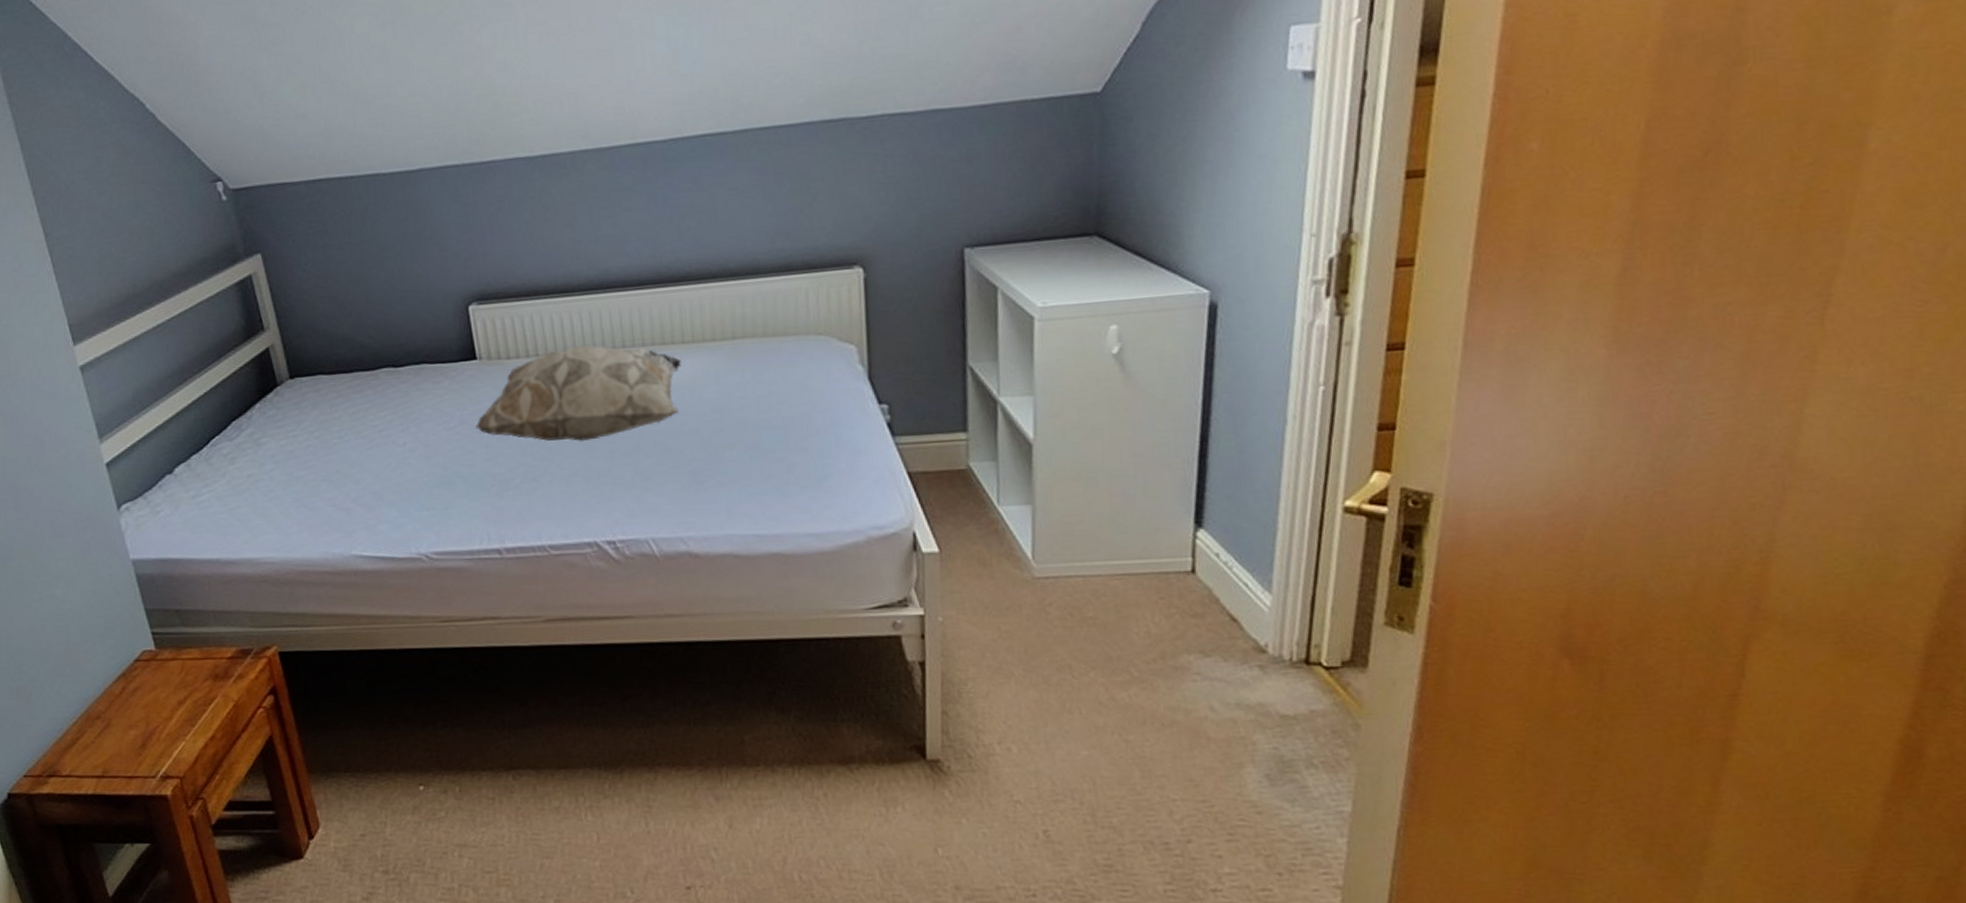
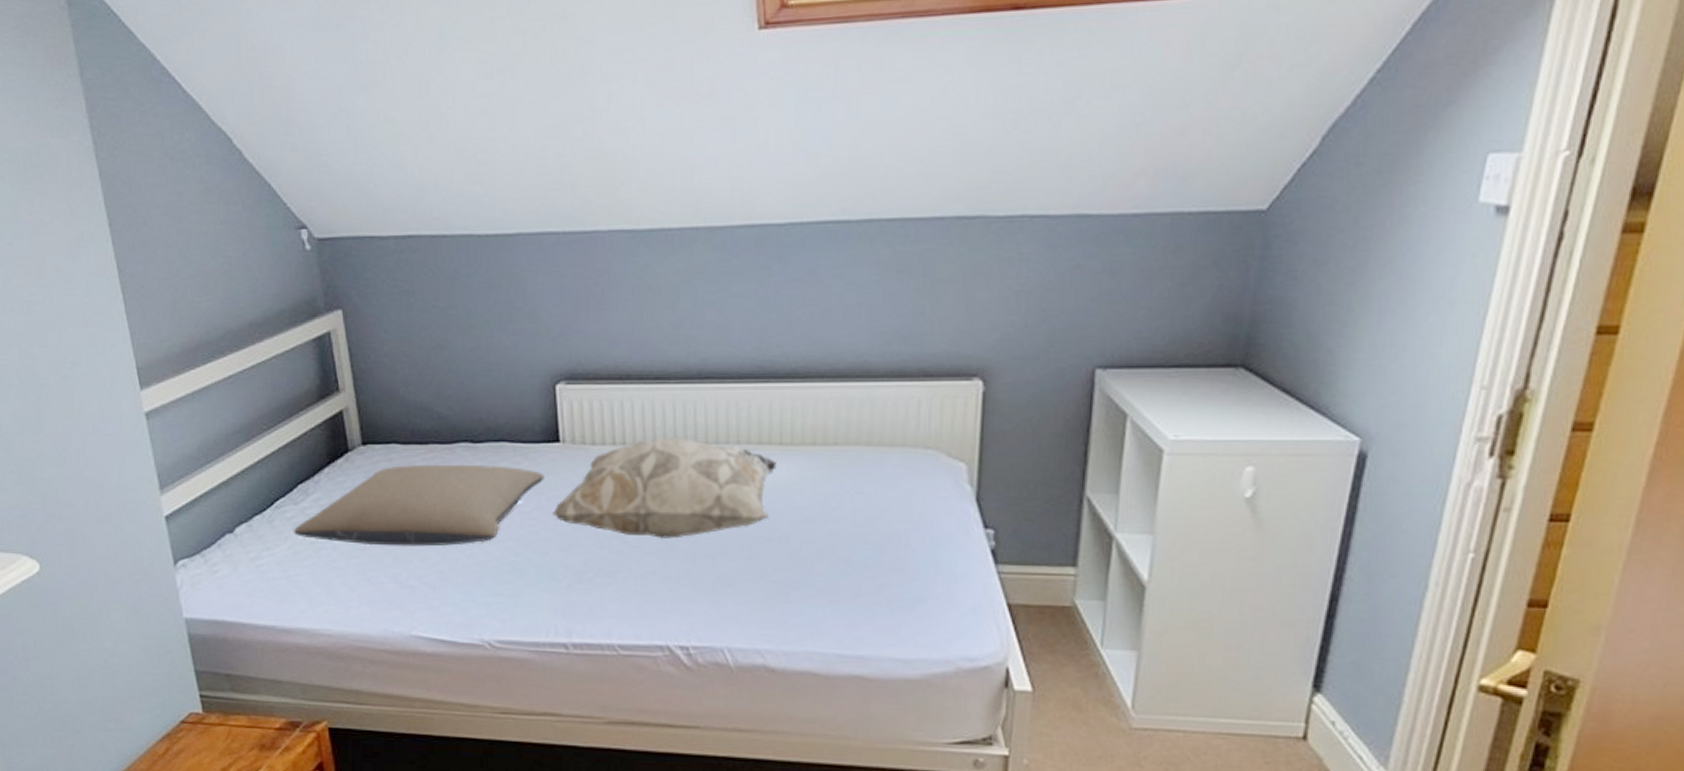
pillow: none [230,386,466,473] -> present [293,464,545,547]

